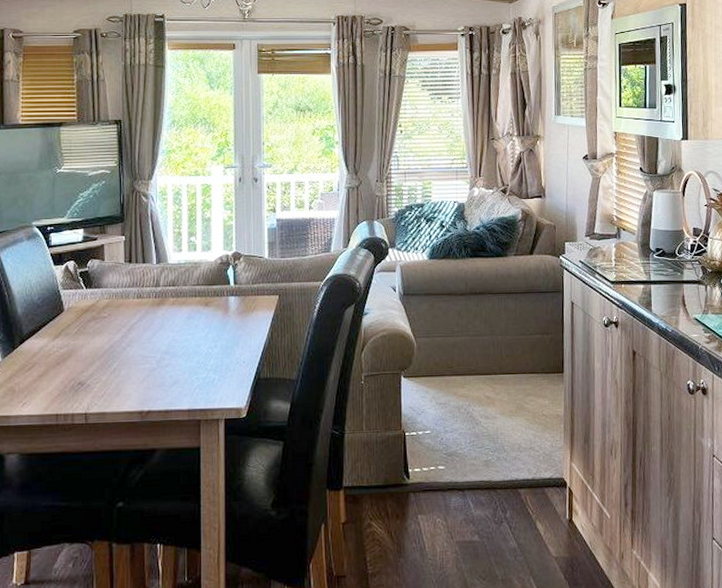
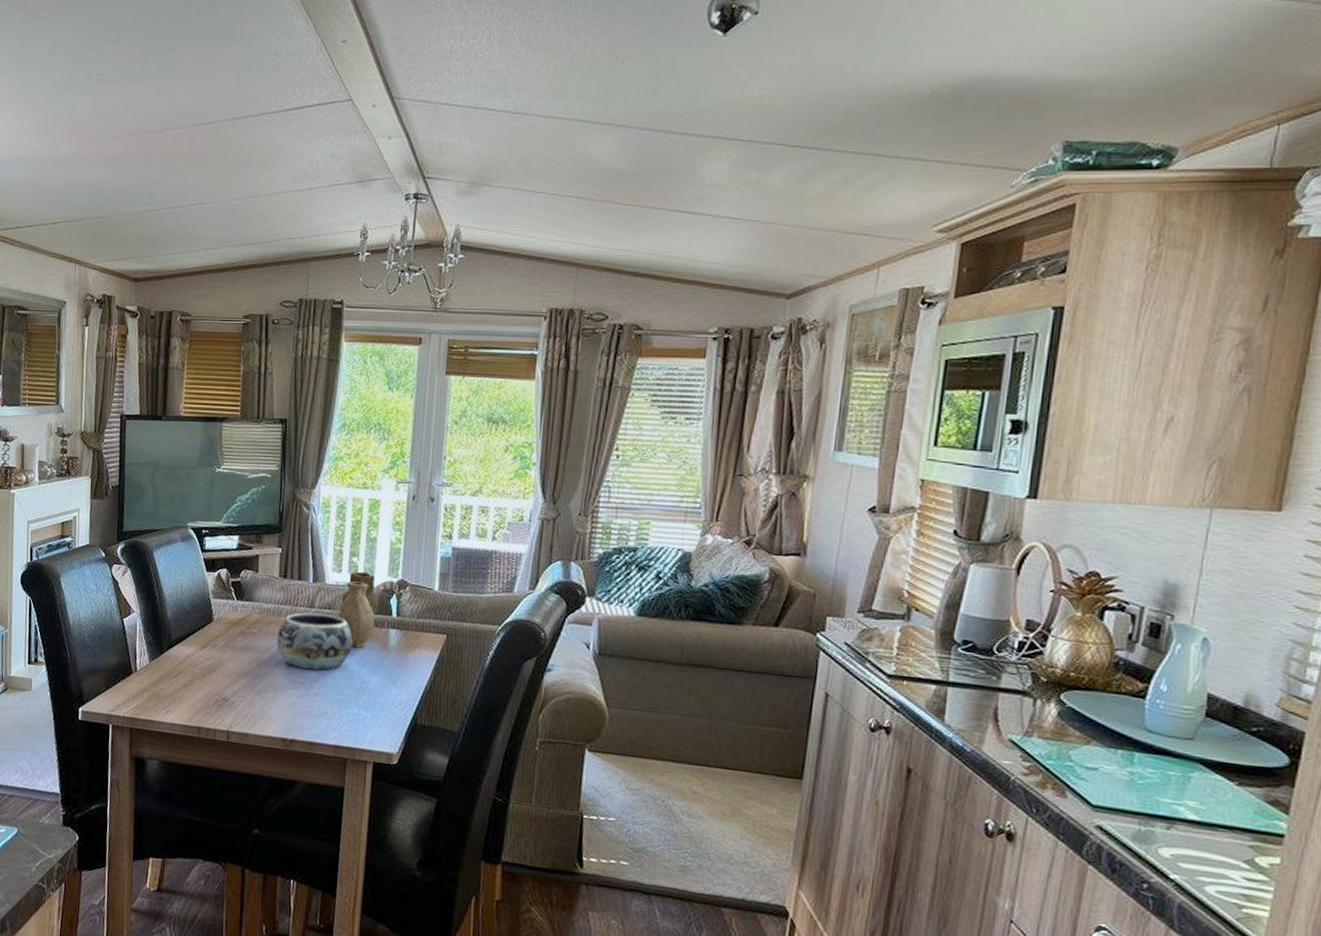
decorative bowl: none [127,291,197,344] -> present [276,612,353,671]
vase: none [182,249,217,318] -> present [338,571,379,648]

